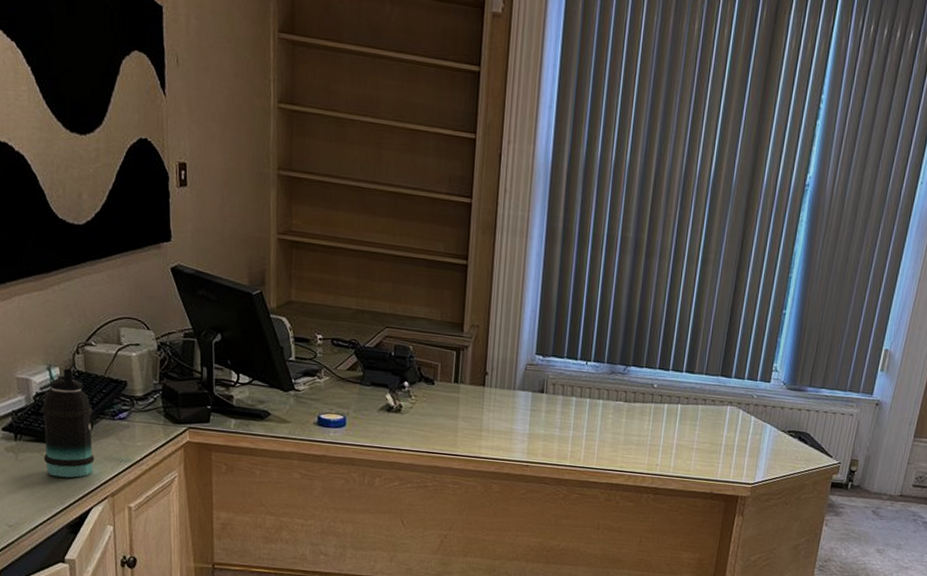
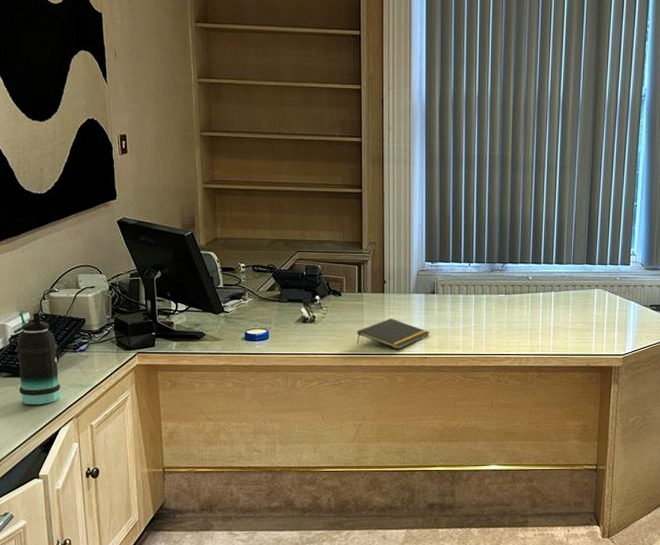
notepad: none [448,416,535,454] -> present [356,318,431,350]

